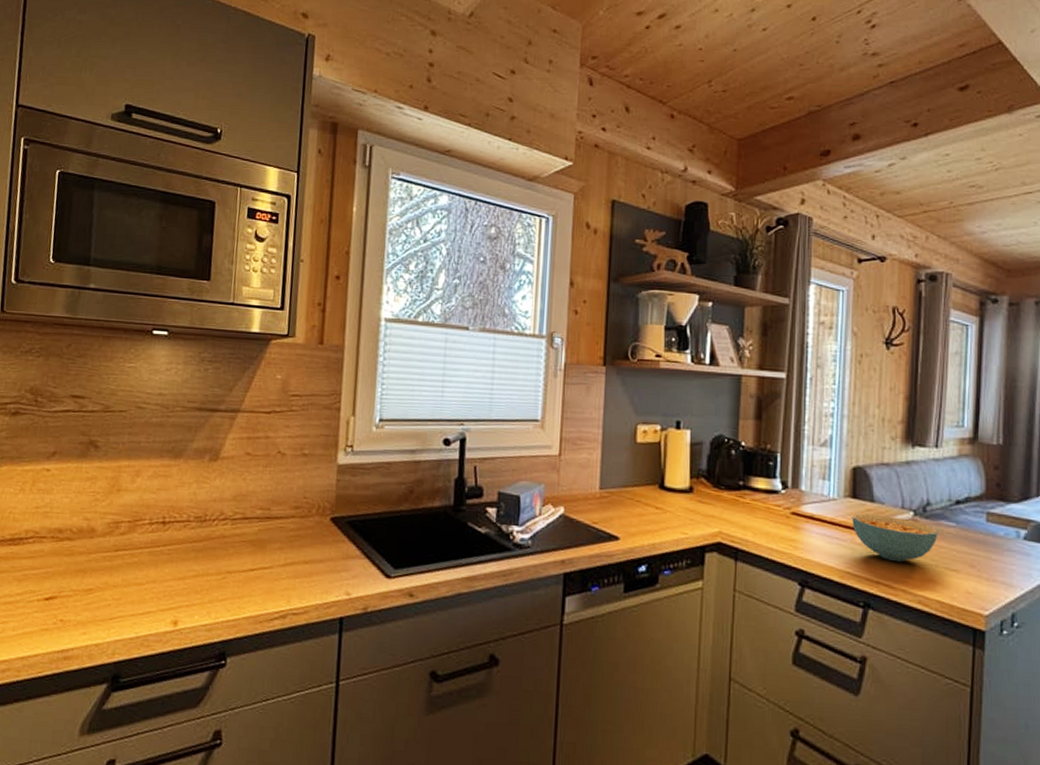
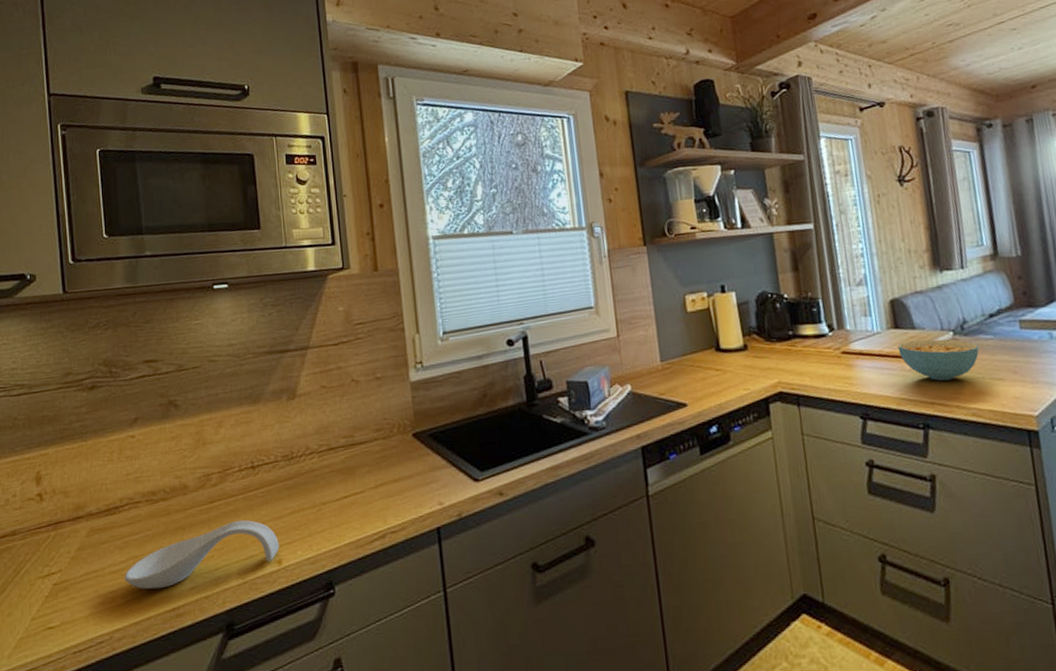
spoon rest: none [17,574,178,628] -> present [124,520,279,589]

